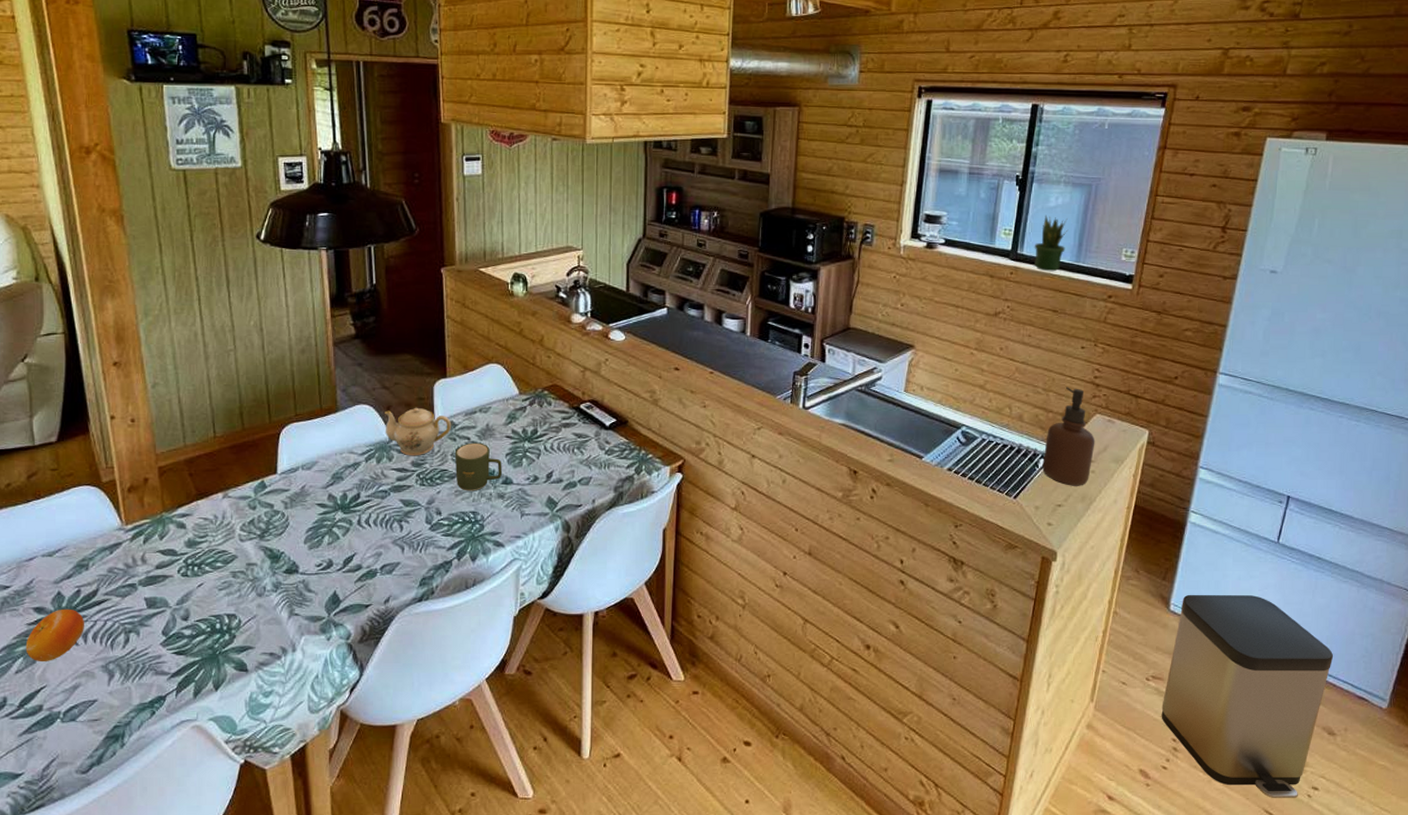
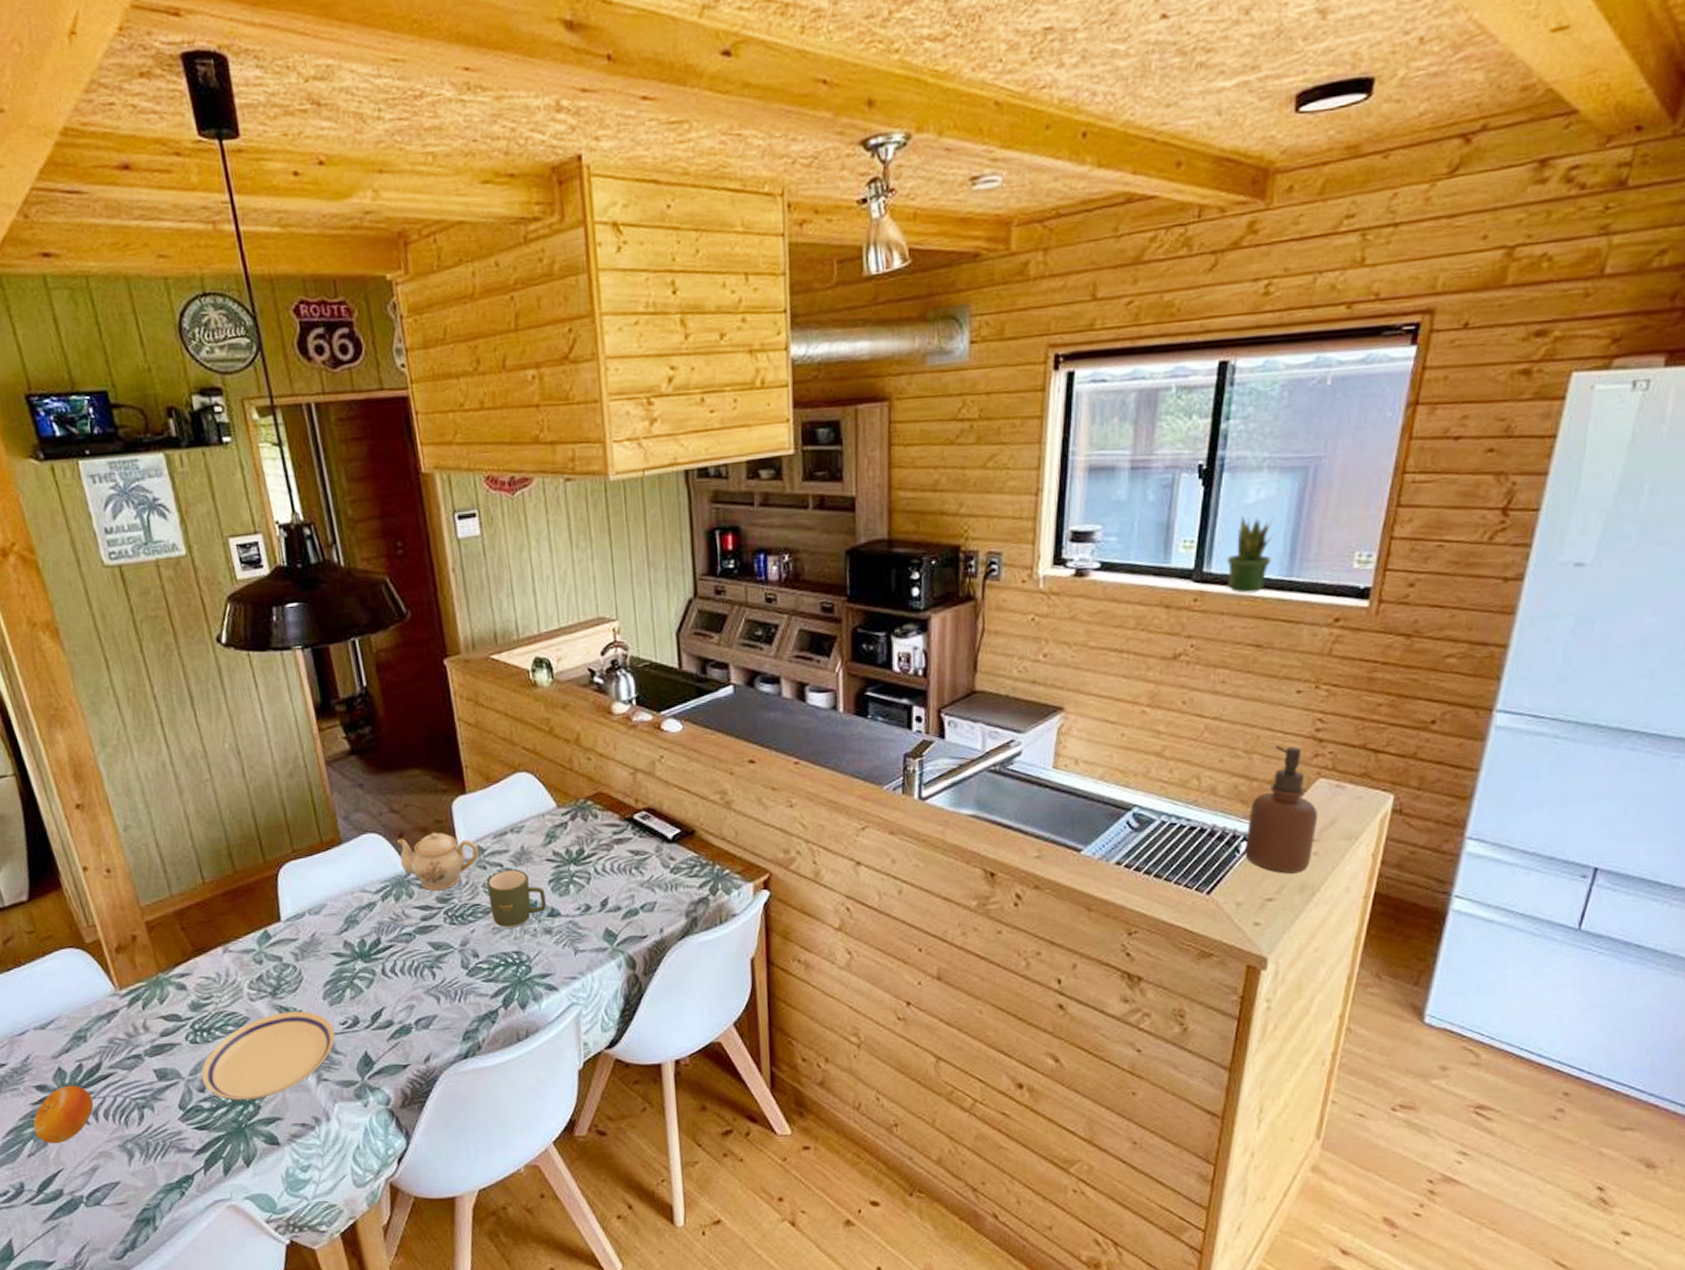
plate: none [188,553,310,630] -> present [201,1011,335,1101]
pedal bin: present [1161,594,1333,799] -> none [1412,998,1656,1247]

